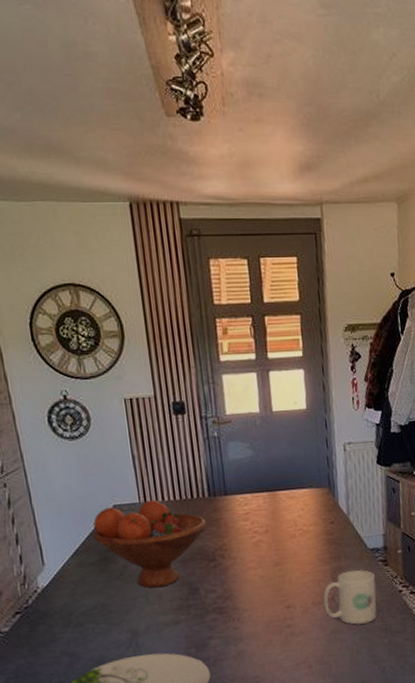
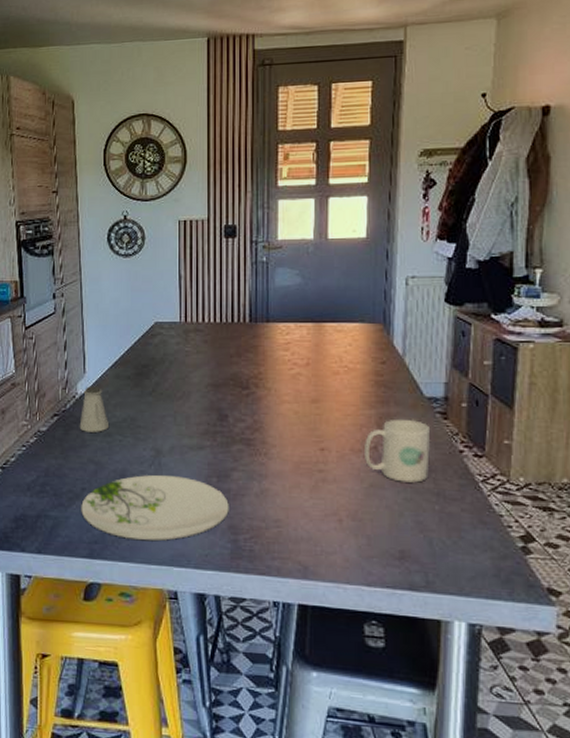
saltshaker: none [45,577,80,626] -> present [79,386,110,432]
fruit bowl: present [92,499,207,588] -> none [132,320,244,409]

